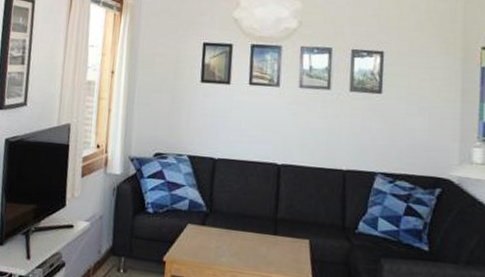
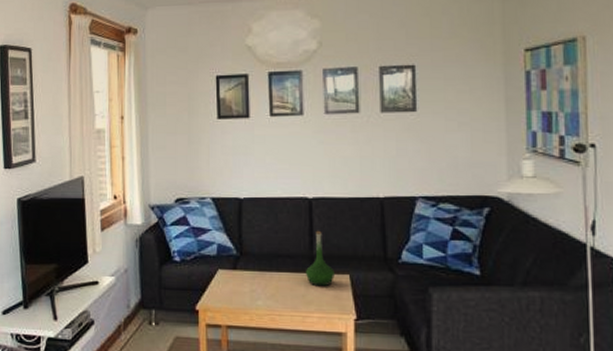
vase: none [269,195,296,250] -> present [306,230,334,287]

